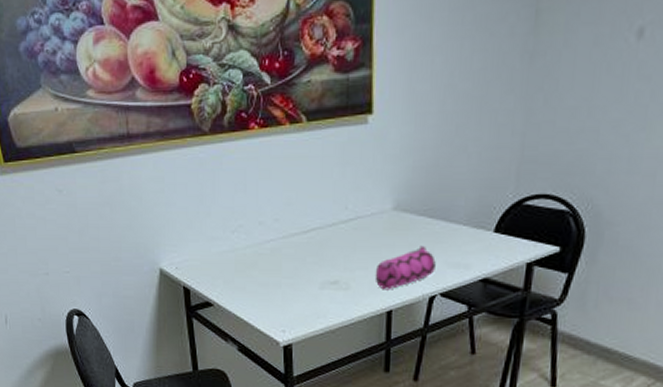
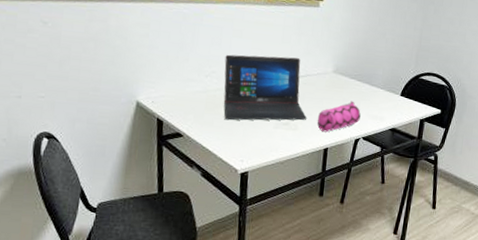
laptop: none [252,196,362,283] -> present [223,54,308,121]

